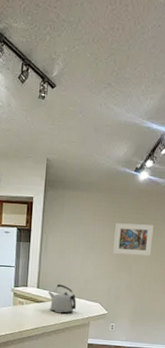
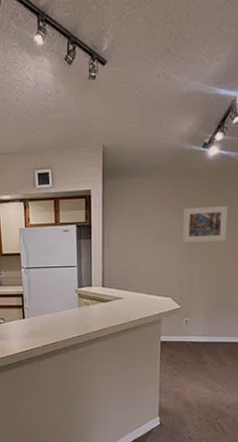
kettle: present [48,284,77,313] -> none [114,281,146,312]

